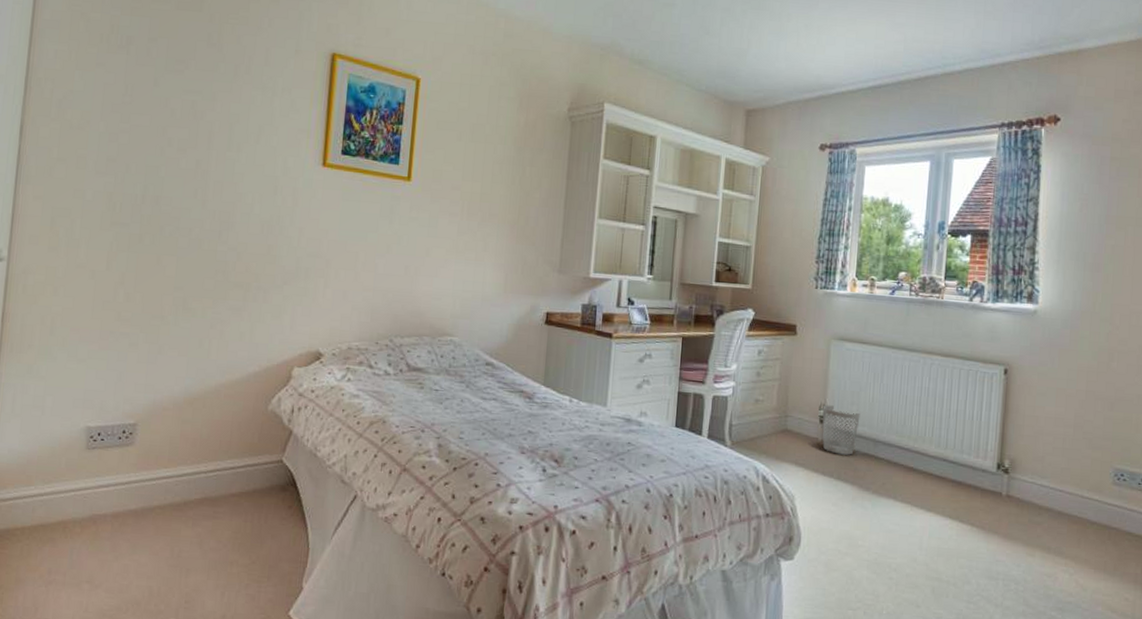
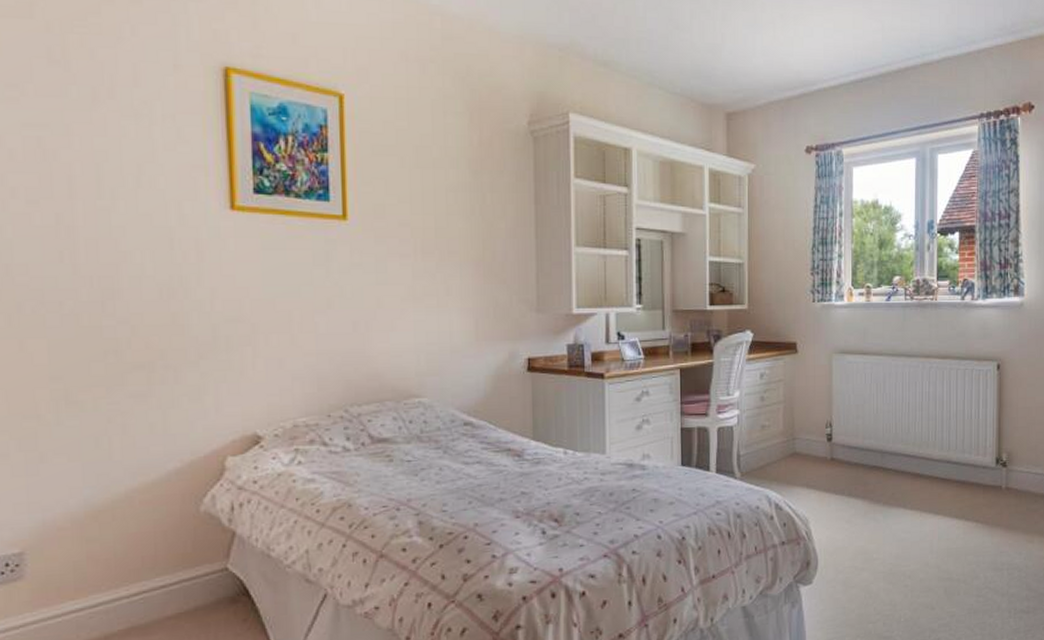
wastebasket: present [822,405,860,455] -> none [829,422,866,471]

